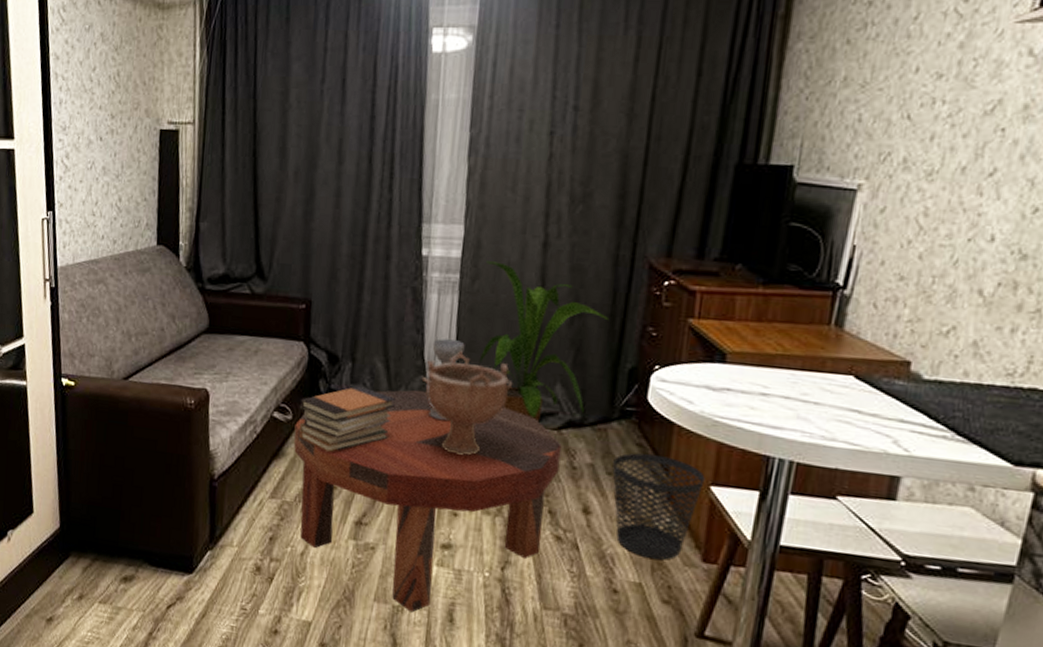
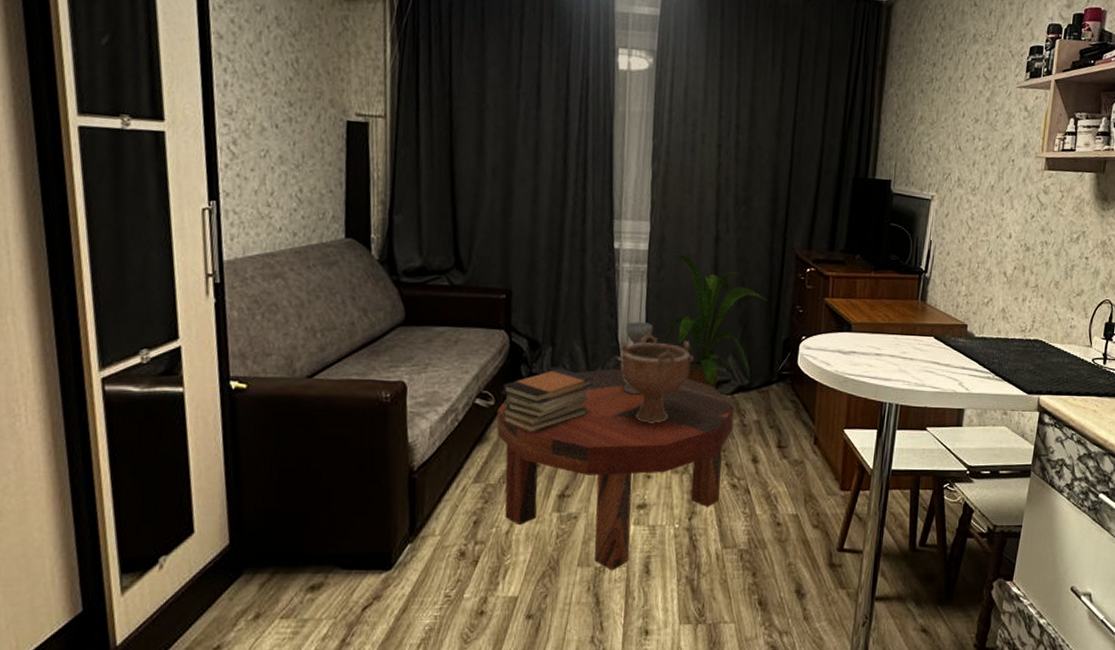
wastebasket: present [612,453,705,560] -> none [774,408,840,493]

